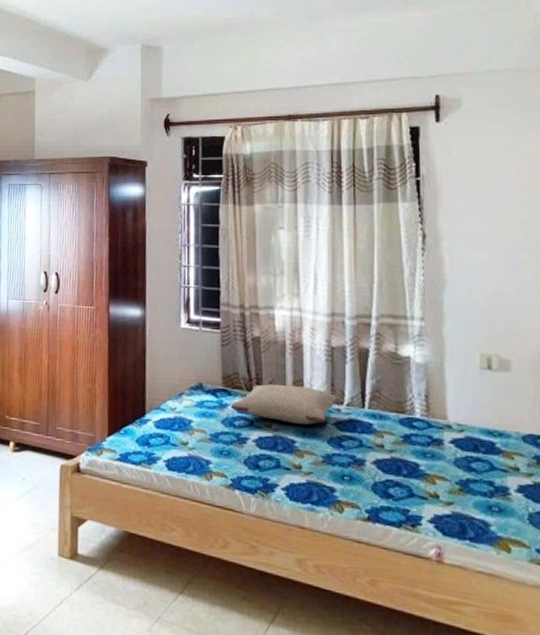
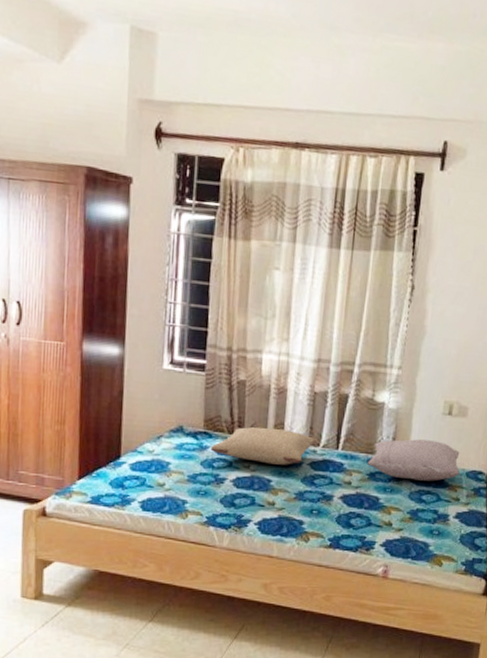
pillow: none [400,397,515,446] -> present [367,439,460,481]

